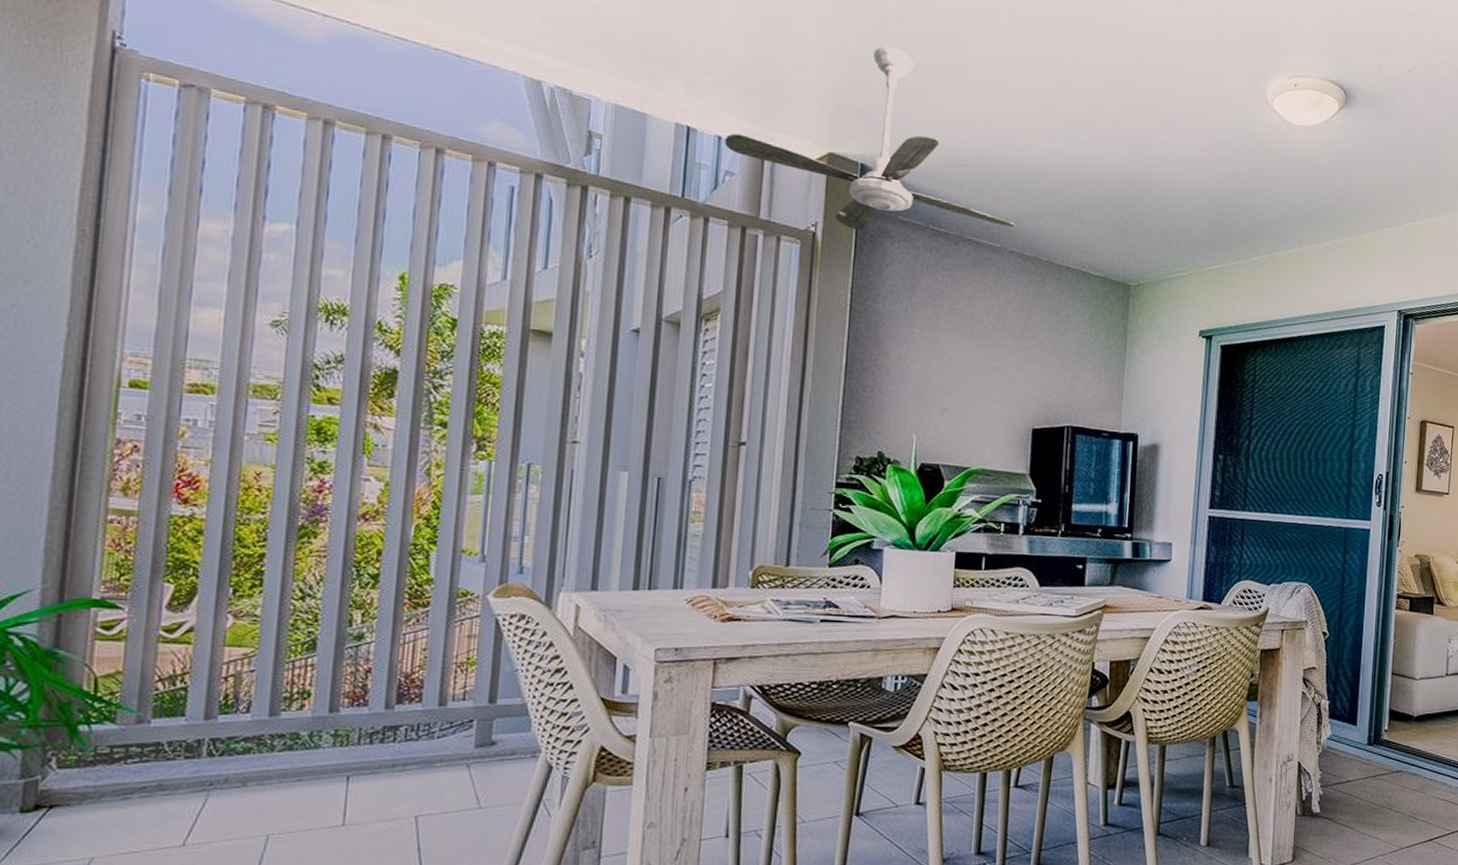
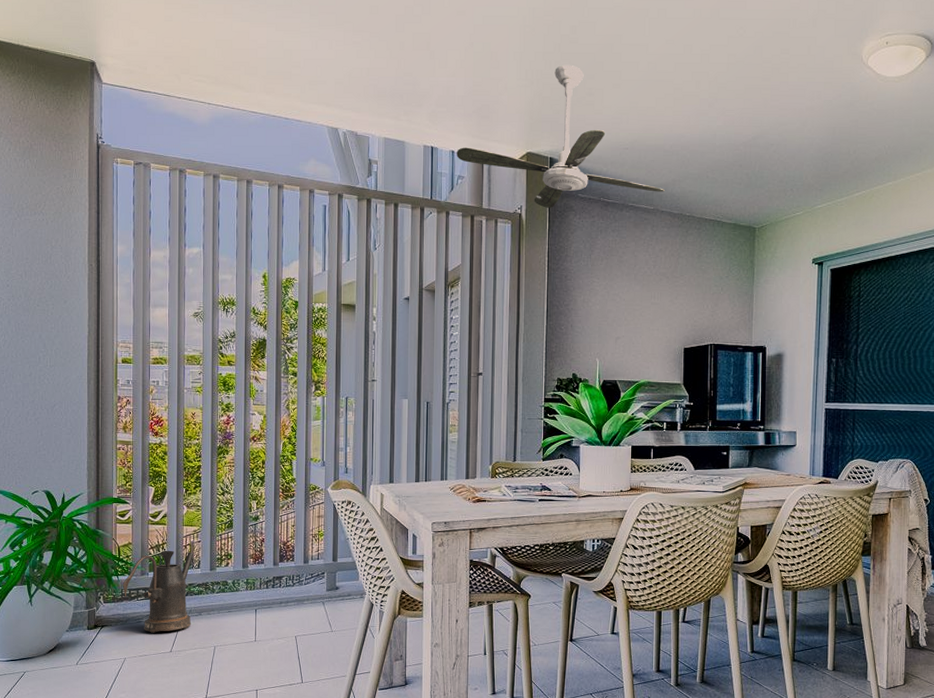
watering can: none [97,684,241,816] -> present [122,550,194,633]

